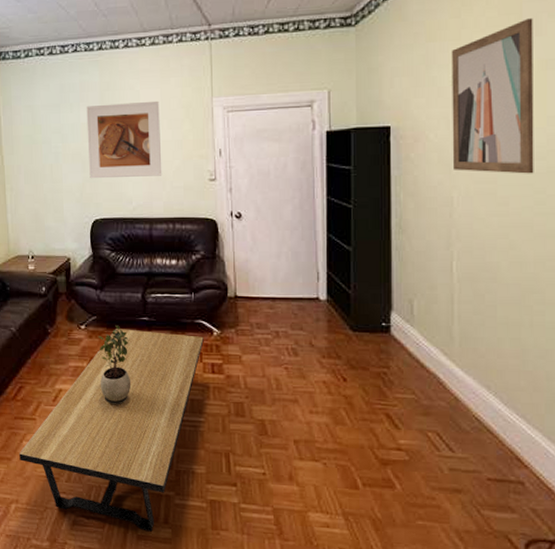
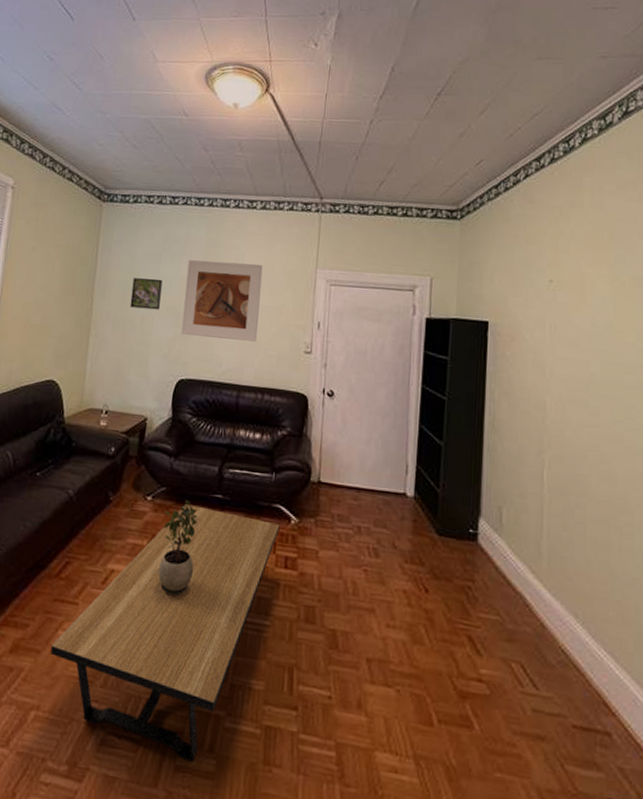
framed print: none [37,128,66,159] -> present [130,278,163,310]
wall art: present [452,18,534,174] -> none [546,236,625,388]

